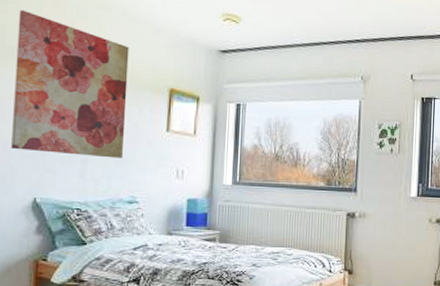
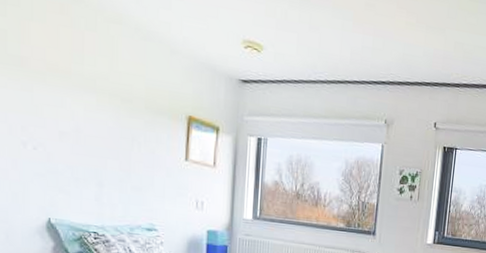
wall art: present [11,9,129,159] -> none [20,14,144,185]

